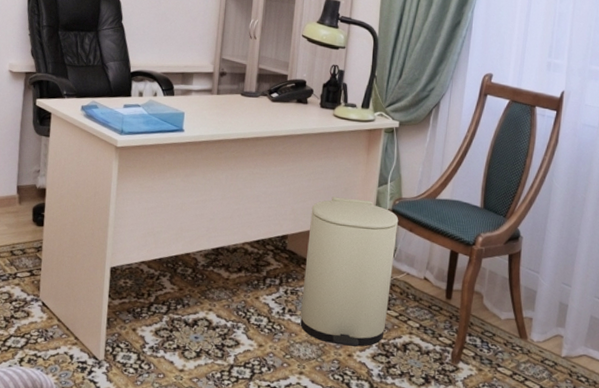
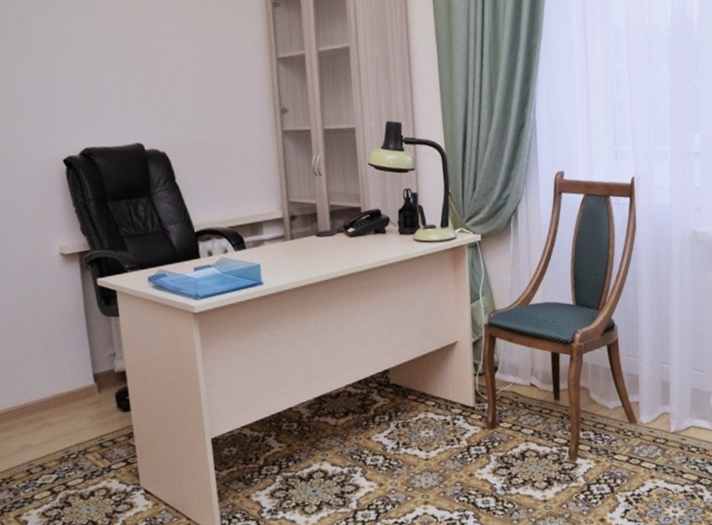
pedal bin: present [300,197,399,347] -> none [408,318,502,468]

